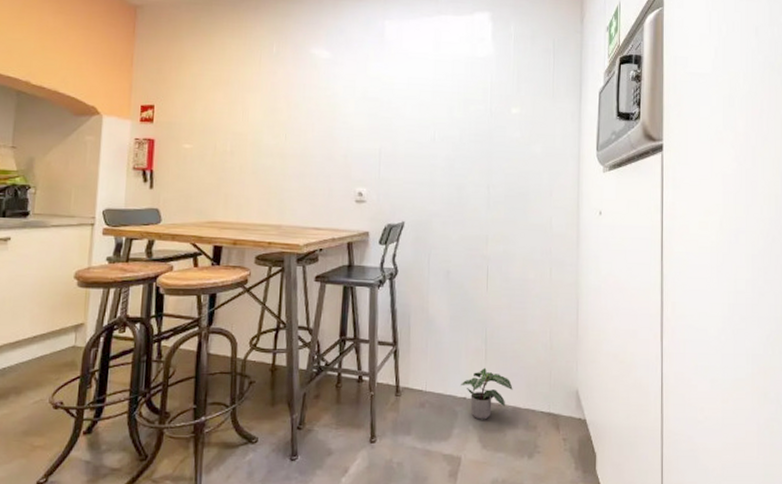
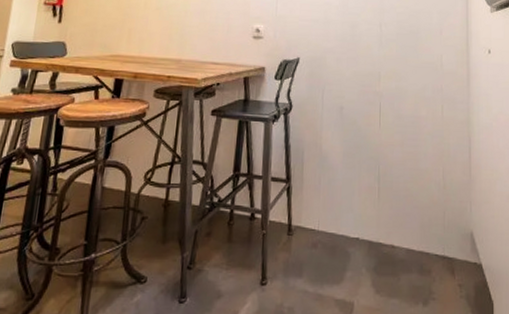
potted plant: present [460,367,513,420] -> none [353,206,406,263]

